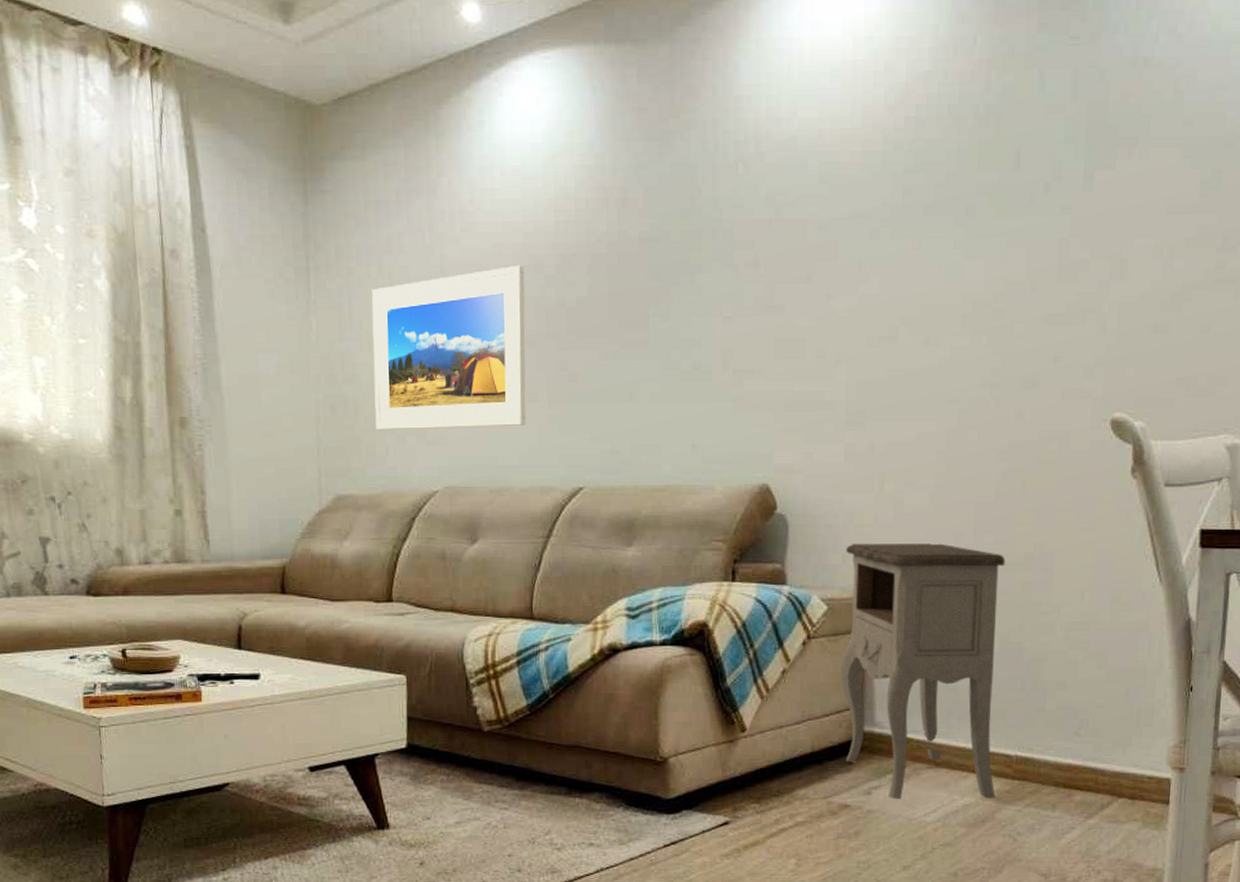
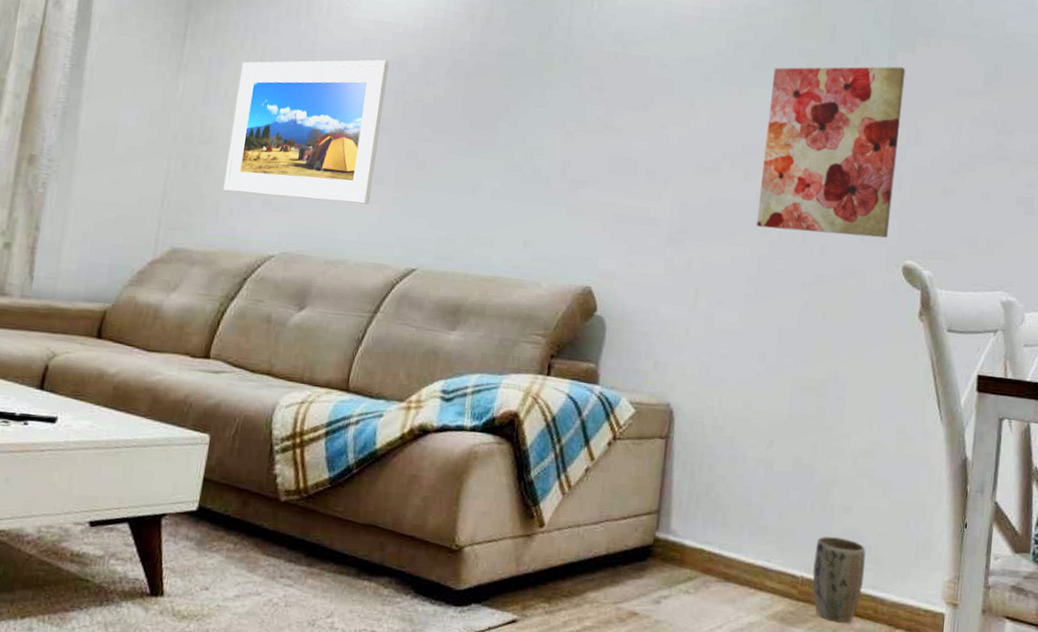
nightstand: present [840,543,1006,799] -> none [638,351,803,619]
wall art: none [942,187,1105,397] -> present [756,66,906,238]
plant pot: none [1027,713,1083,798] -> present [812,536,866,624]

